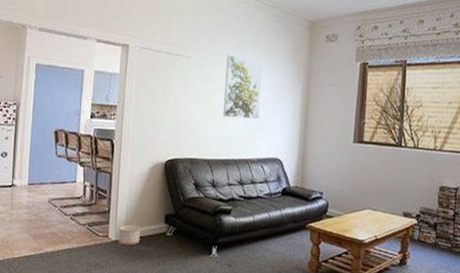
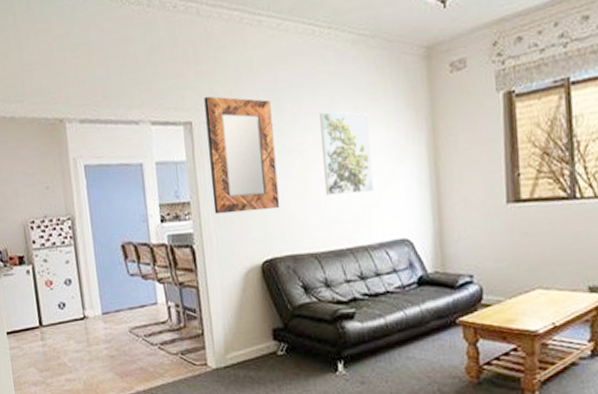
planter: present [119,224,140,246] -> none [219,346,246,374]
home mirror: none [135,28,192,121] -> present [204,96,280,214]

